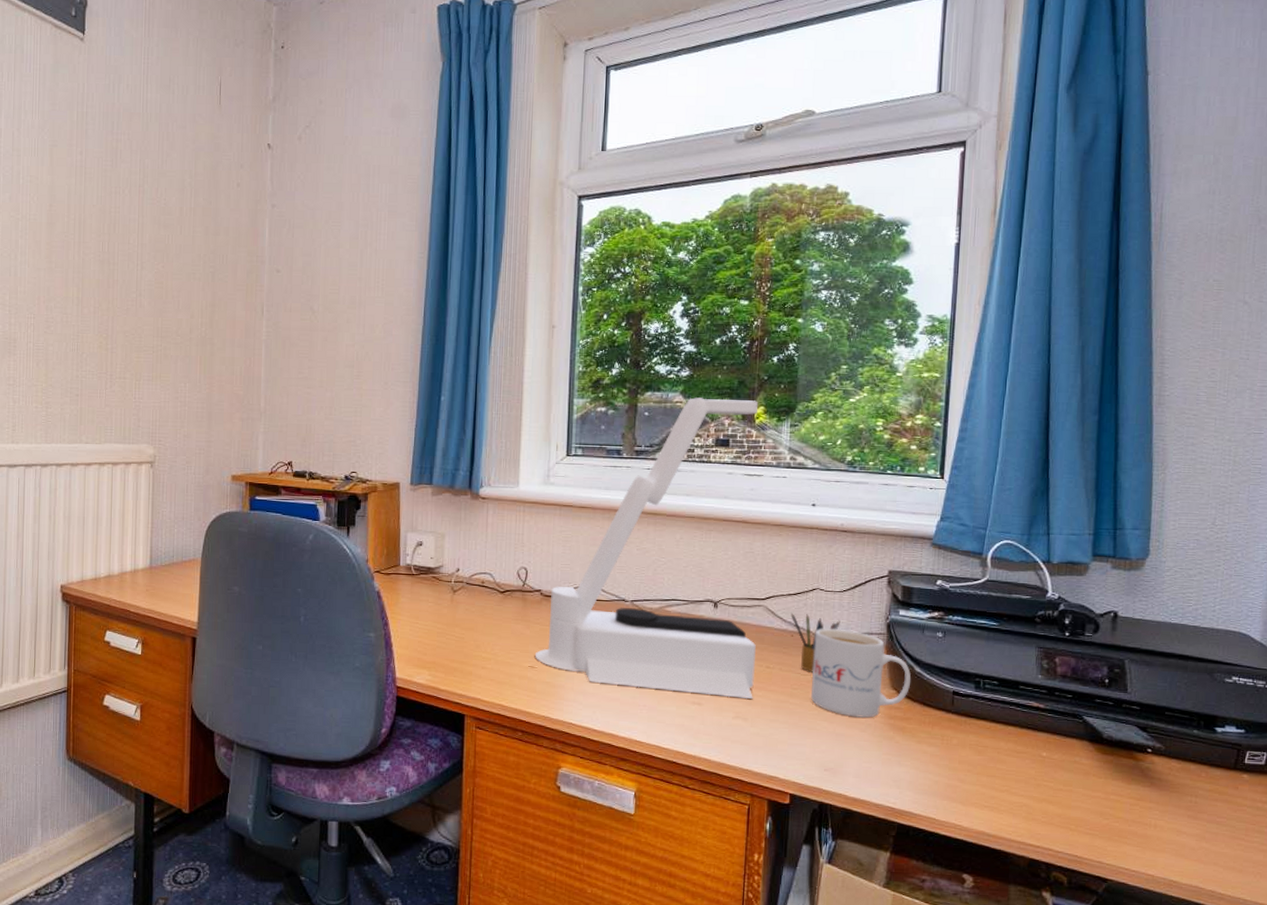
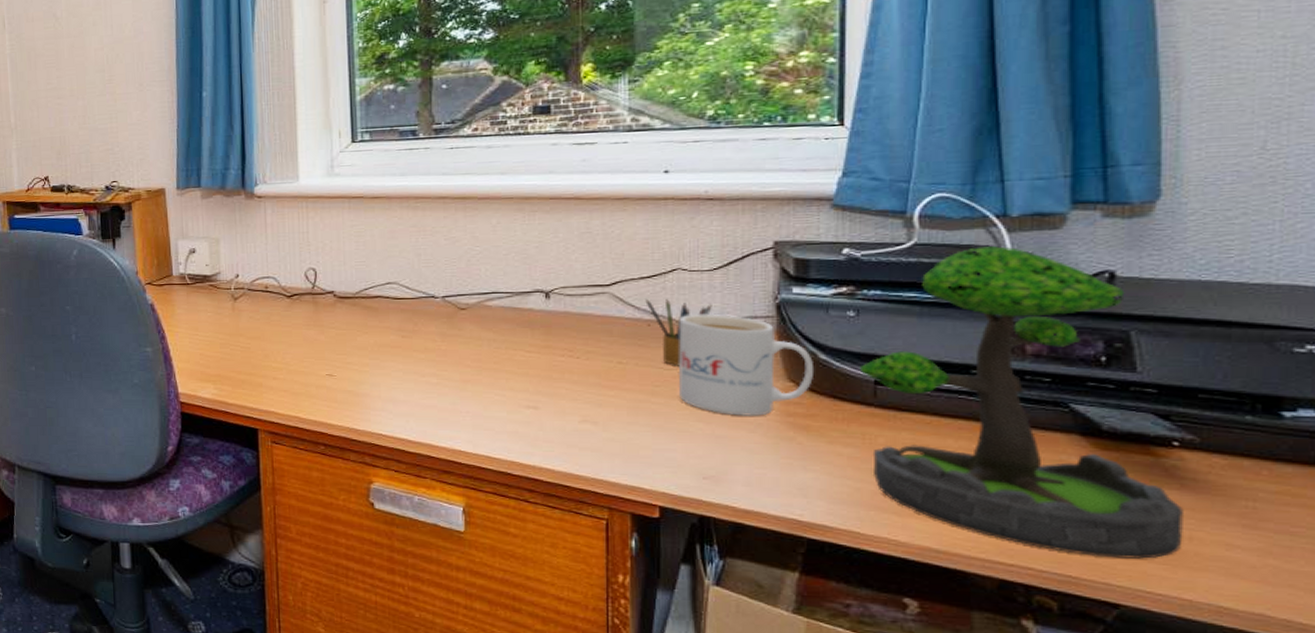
desk lamp: present [534,397,758,699] -> none [332,57,604,399]
plant: none [943,586,1152,842] -> present [859,246,1183,559]

